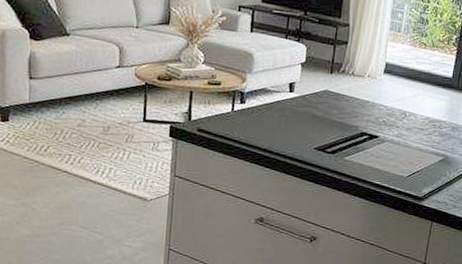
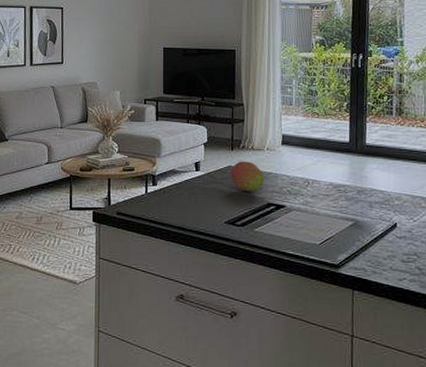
fruit: none [326,86,362,119] -> present [230,161,265,192]

